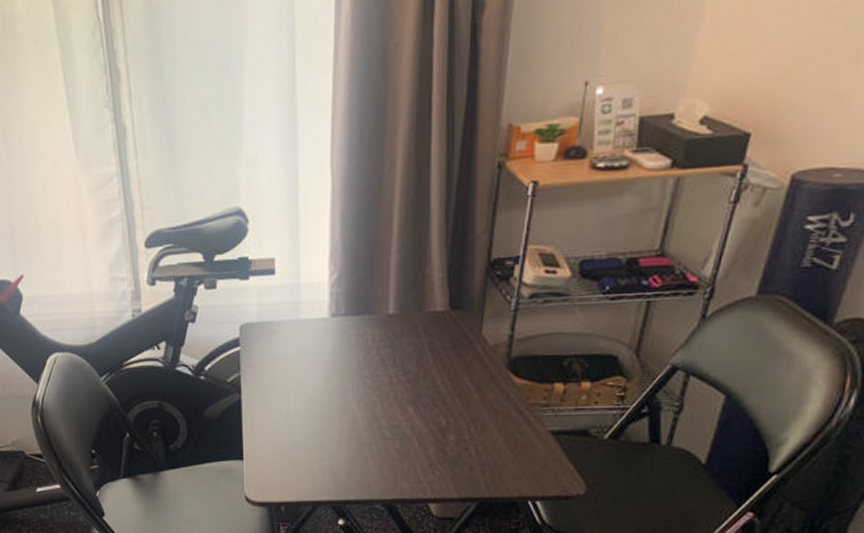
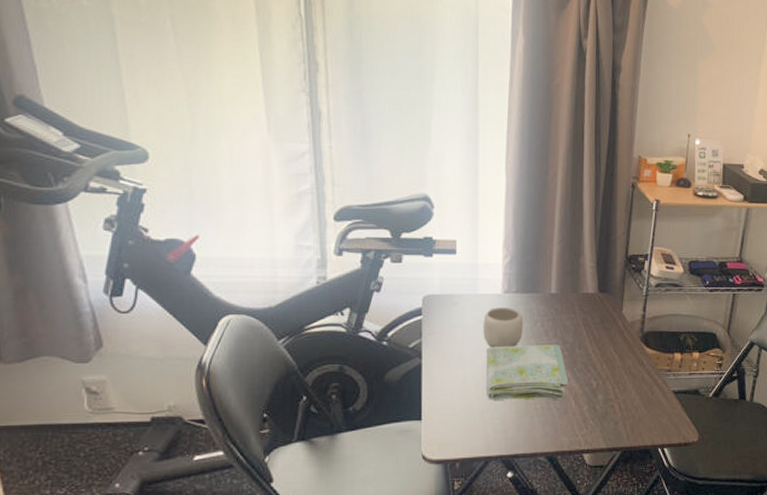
mug: none [308,333,354,381] -> present [483,308,523,348]
towel: none [311,375,411,441] -> present [485,345,569,401]

